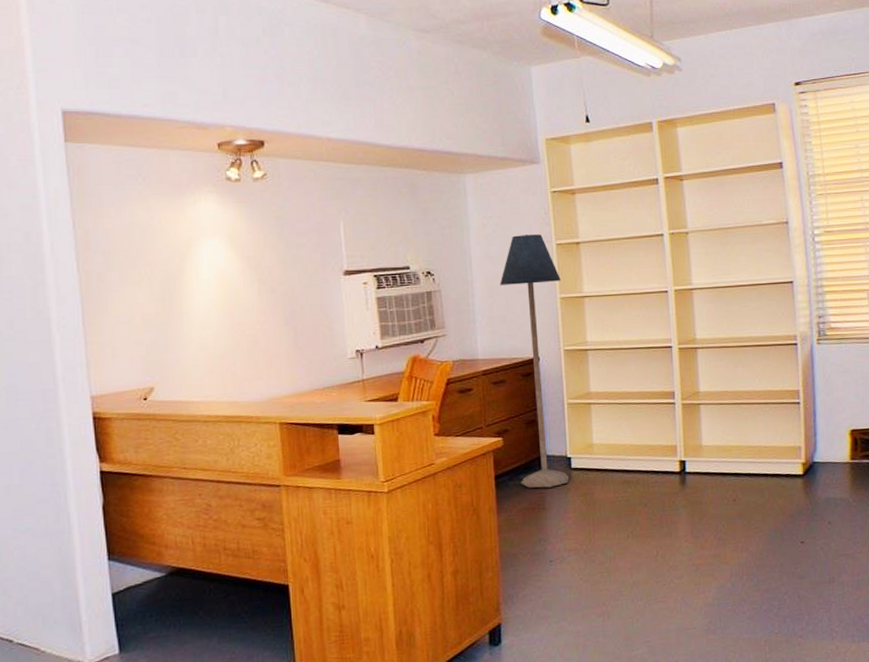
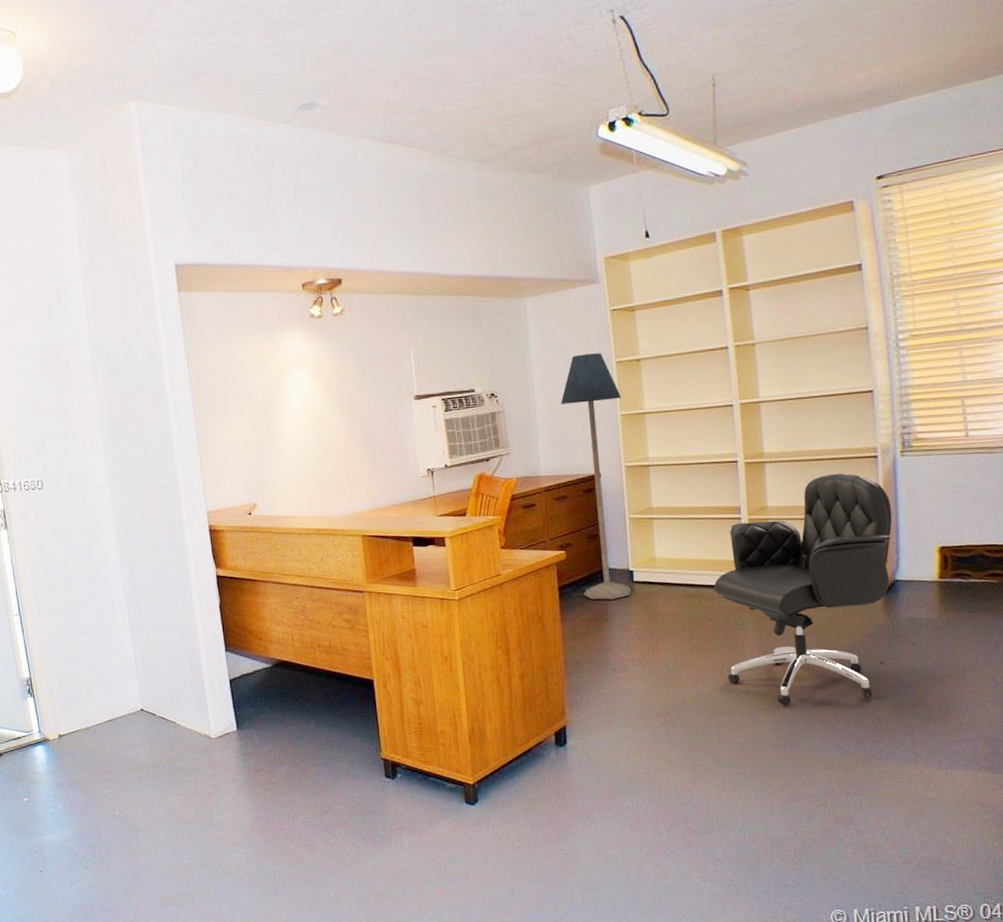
office chair: none [649,359,811,590] -> present [713,473,892,706]

